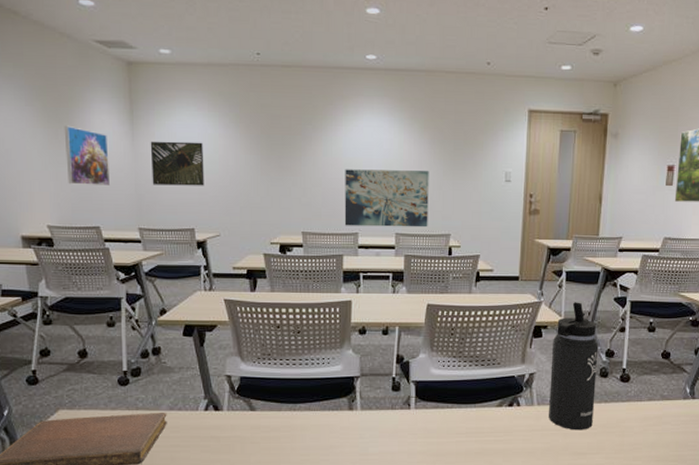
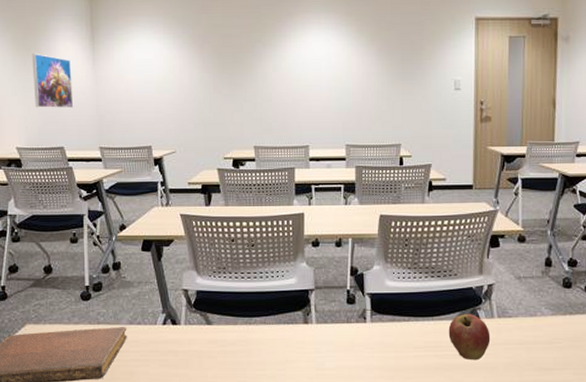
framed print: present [150,141,204,186] -> none [110,63,161,106]
wall art: present [344,169,429,228] -> none [294,82,378,139]
apple: none [490,401,530,446] -> present [448,314,491,361]
thermos bottle: present [548,302,599,431] -> none [509,210,560,344]

